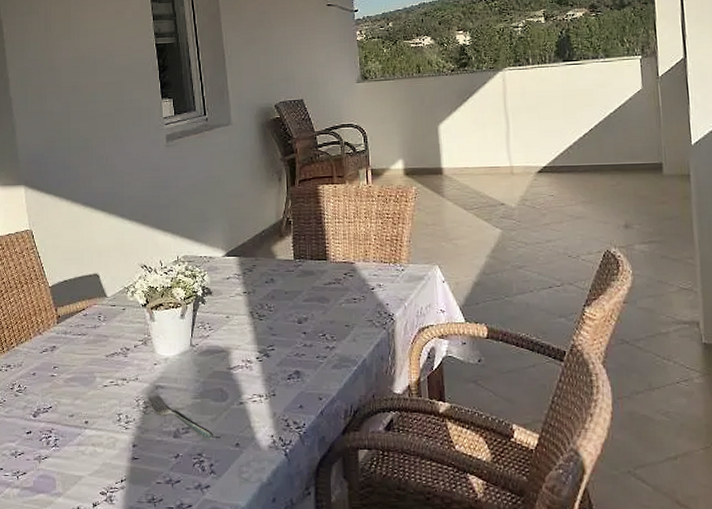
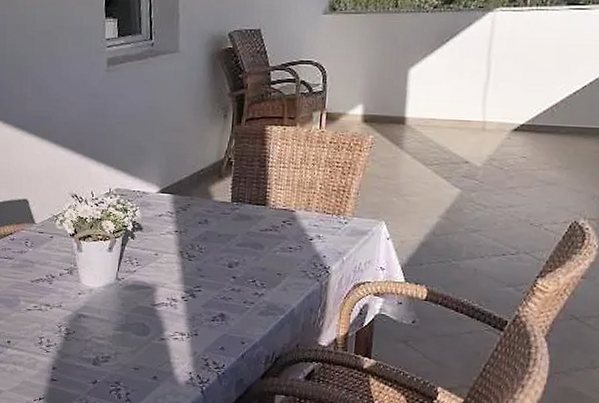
fork: present [146,397,213,439] -> none [68,325,132,370]

